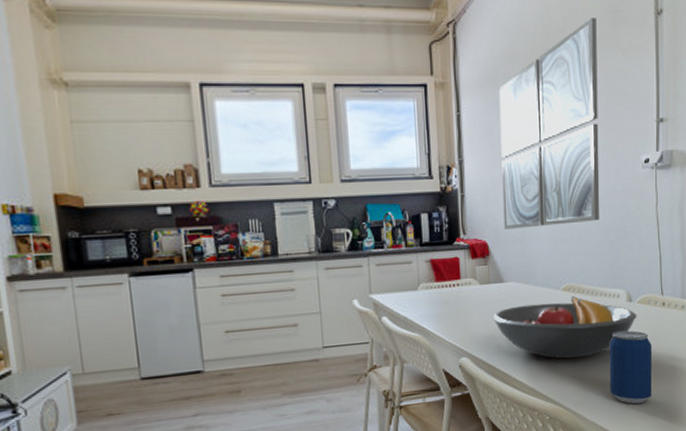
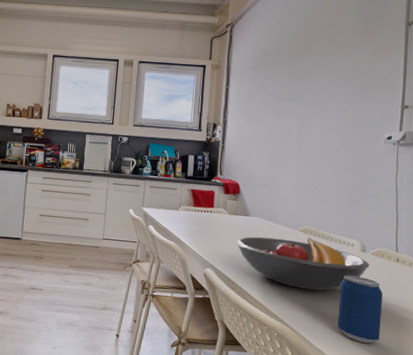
wall art: present [498,18,600,230] -> none [254,26,351,181]

